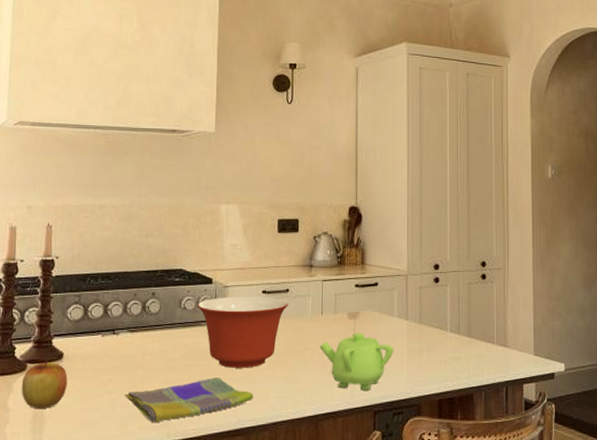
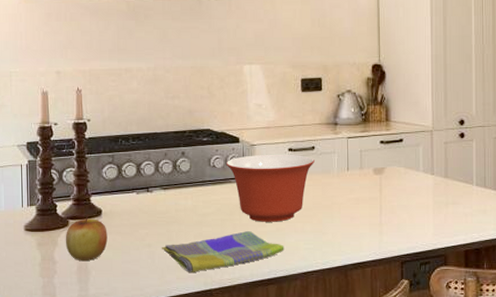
teapot: present [319,332,394,390] -> none [346,187,420,242]

